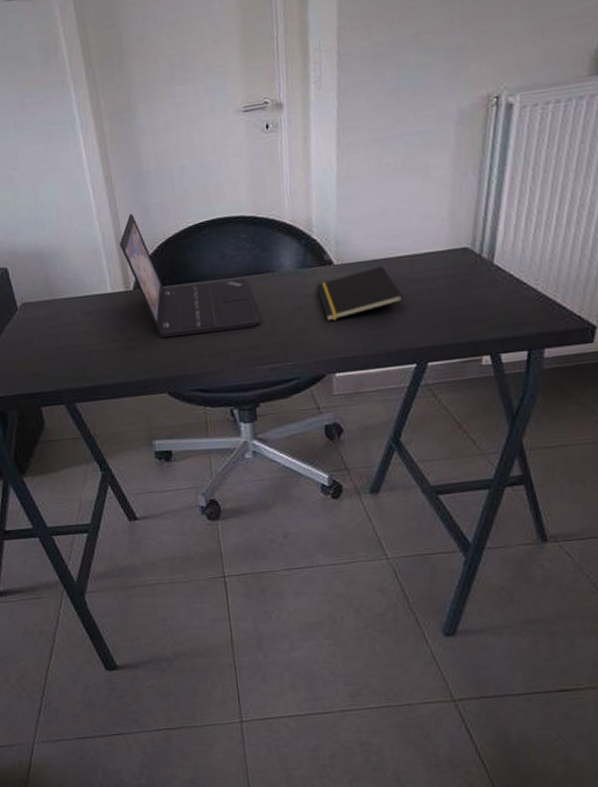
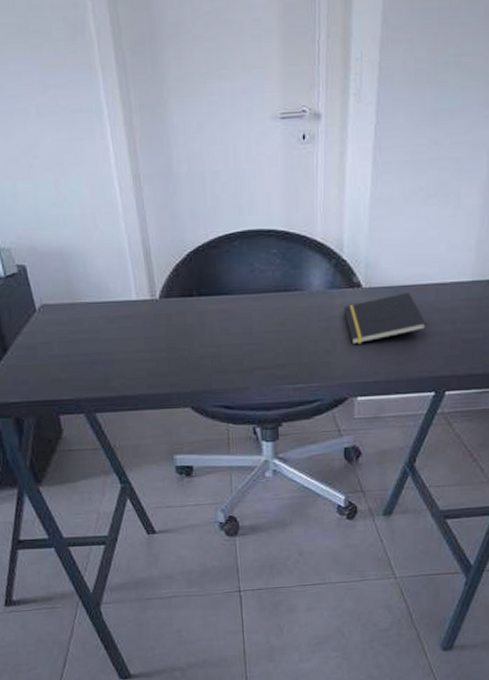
laptop: present [119,214,261,338] -> none [146,218,287,351]

